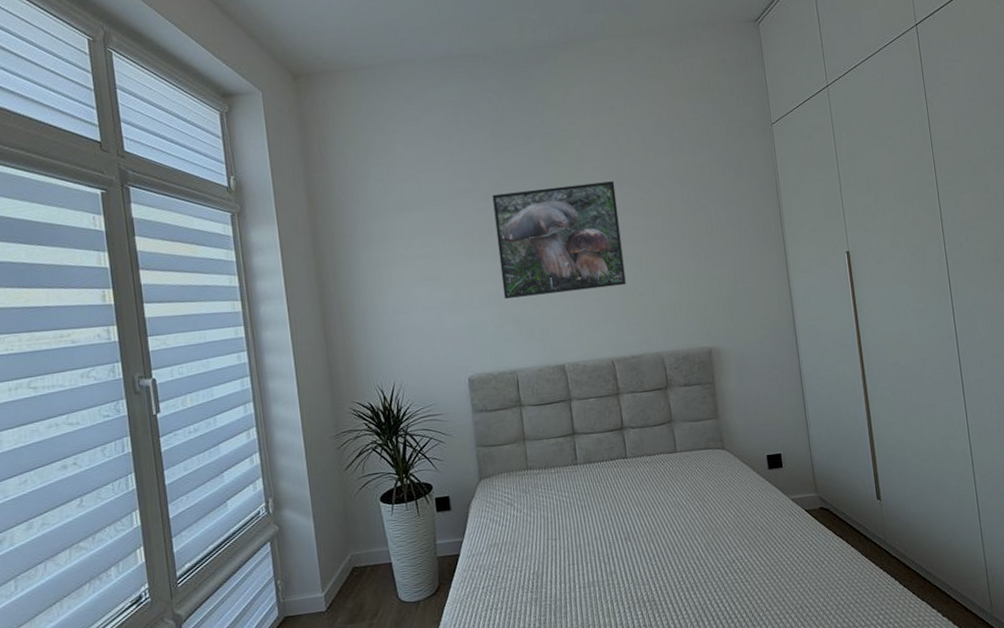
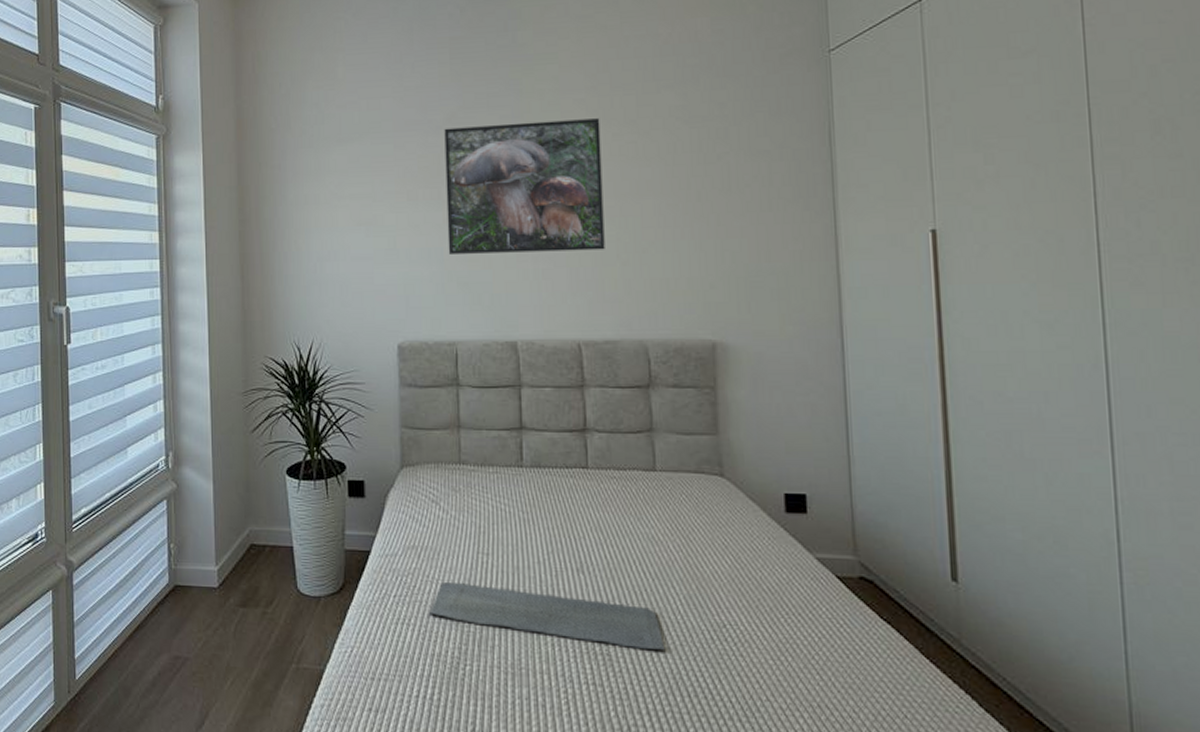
bath mat: none [512,558,694,598] -> present [429,581,666,650]

